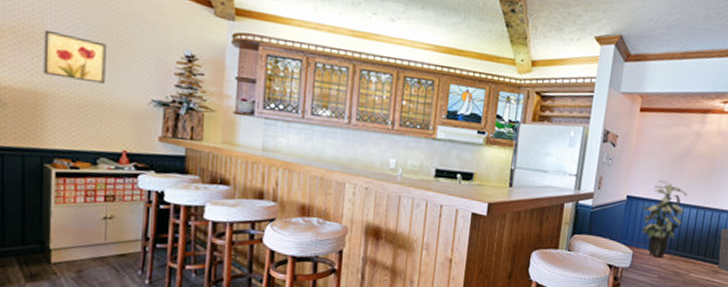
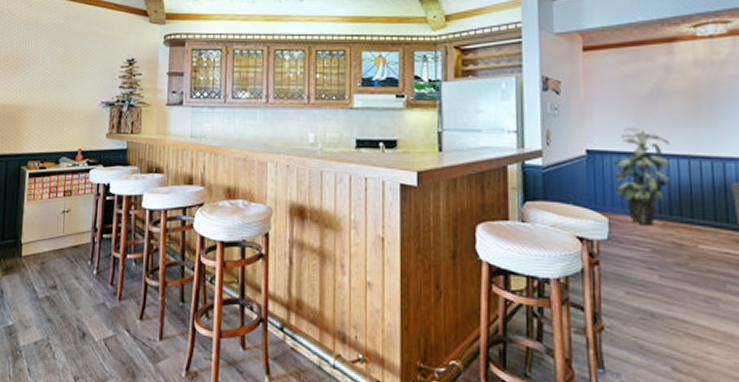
wall art: present [43,29,106,85] -> none [24,55,69,93]

